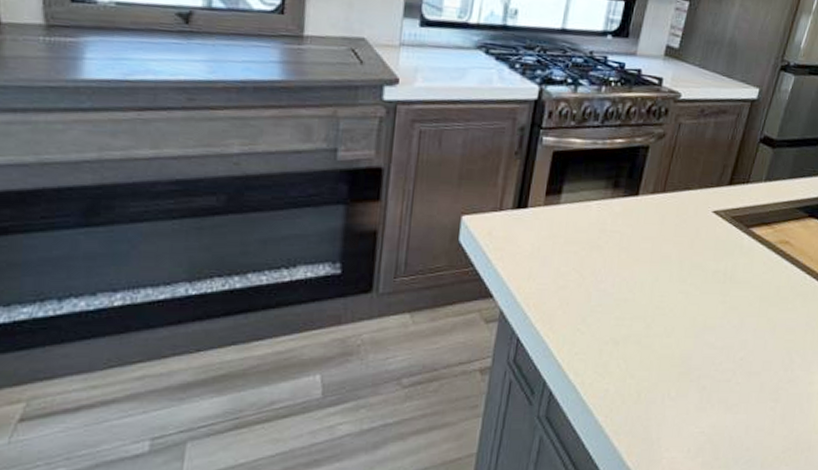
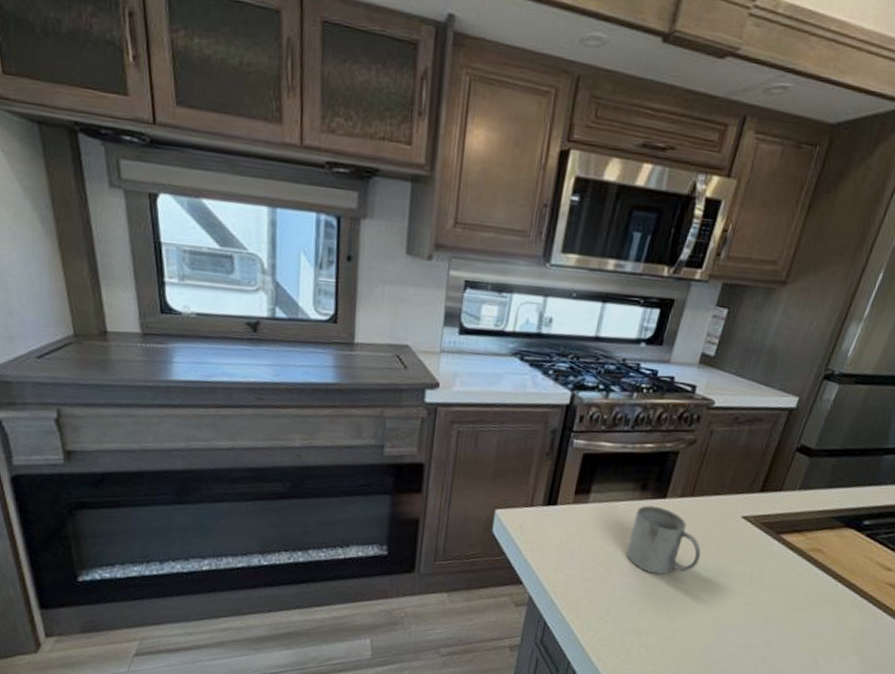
mug: none [600,204,675,277] -> present [626,505,701,575]

